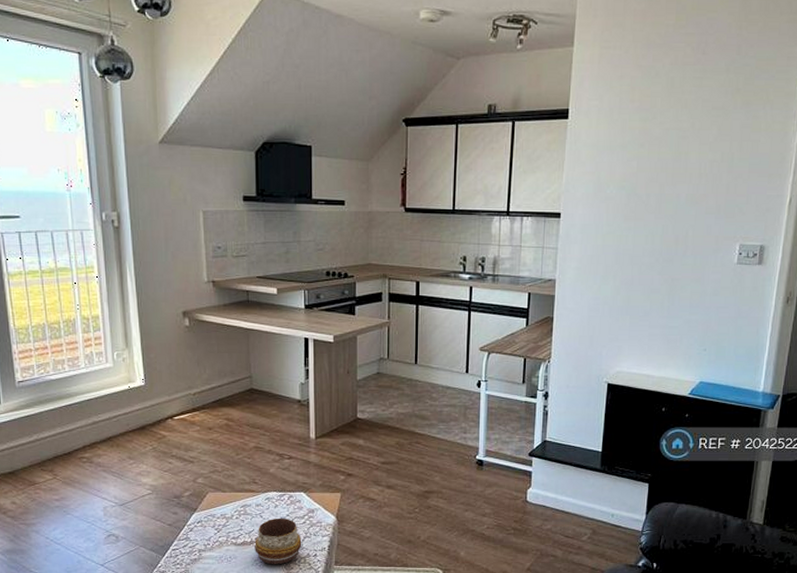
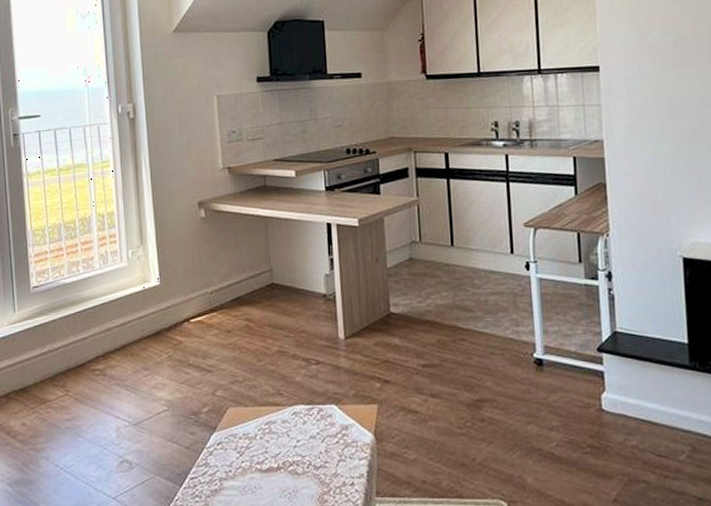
decorative bowl: present [254,517,302,565] -> none [282,436,336,497]

